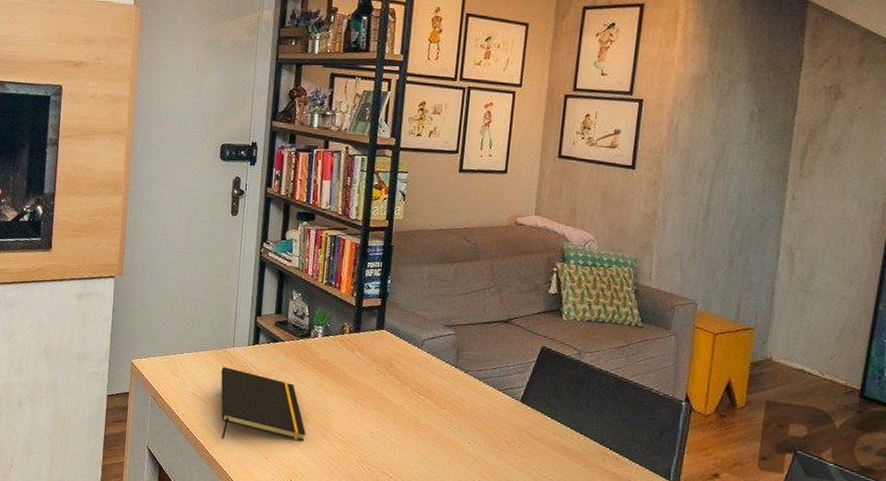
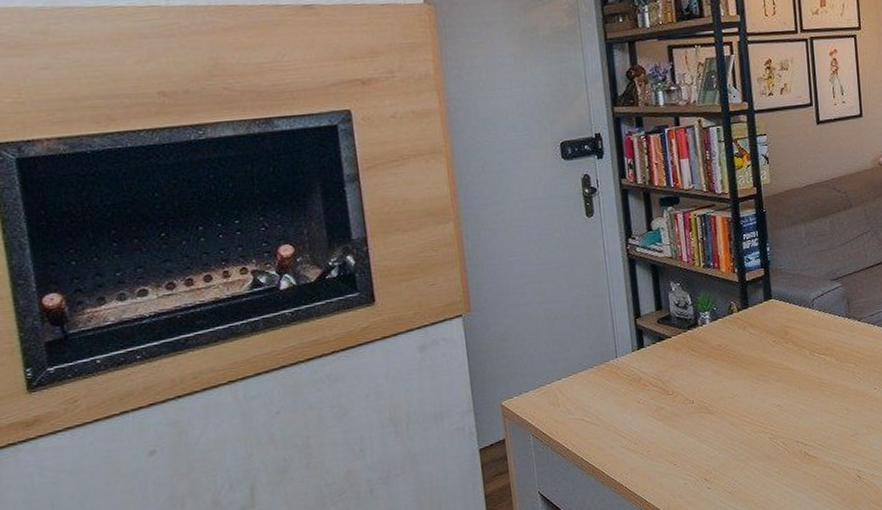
notepad: present [220,367,306,441] -> none [608,378,712,459]

